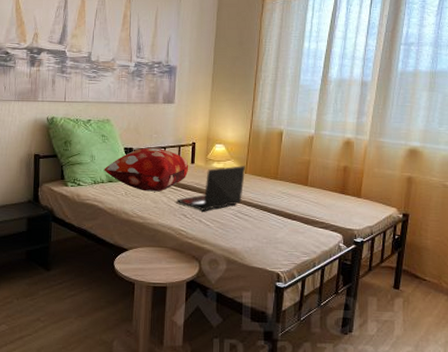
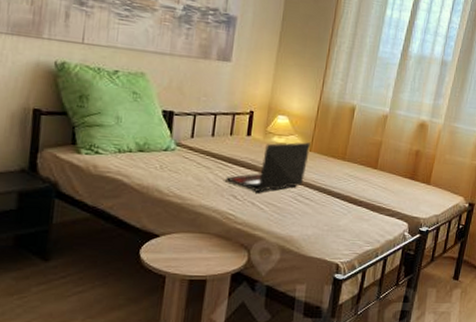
decorative pillow: present [104,148,189,192] -> none [133,112,244,167]

